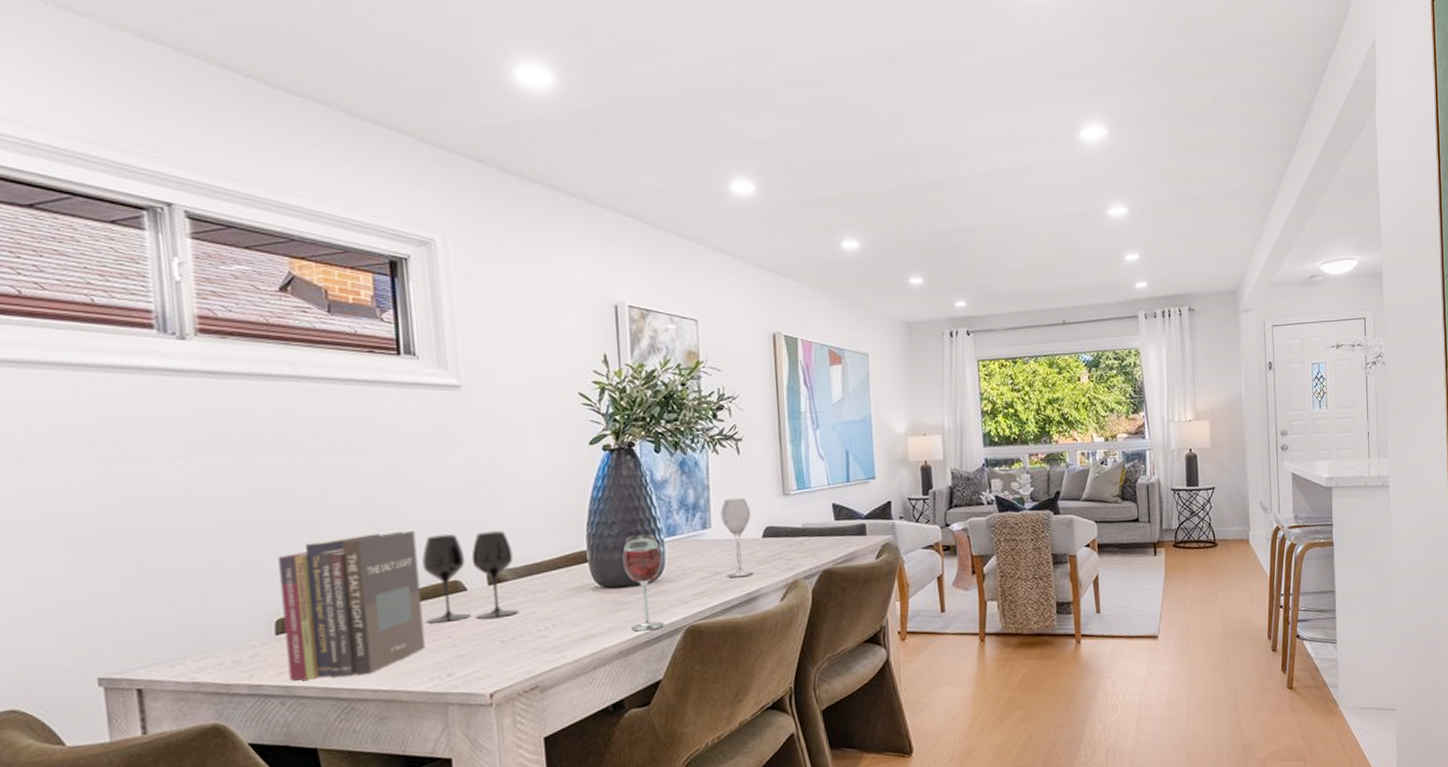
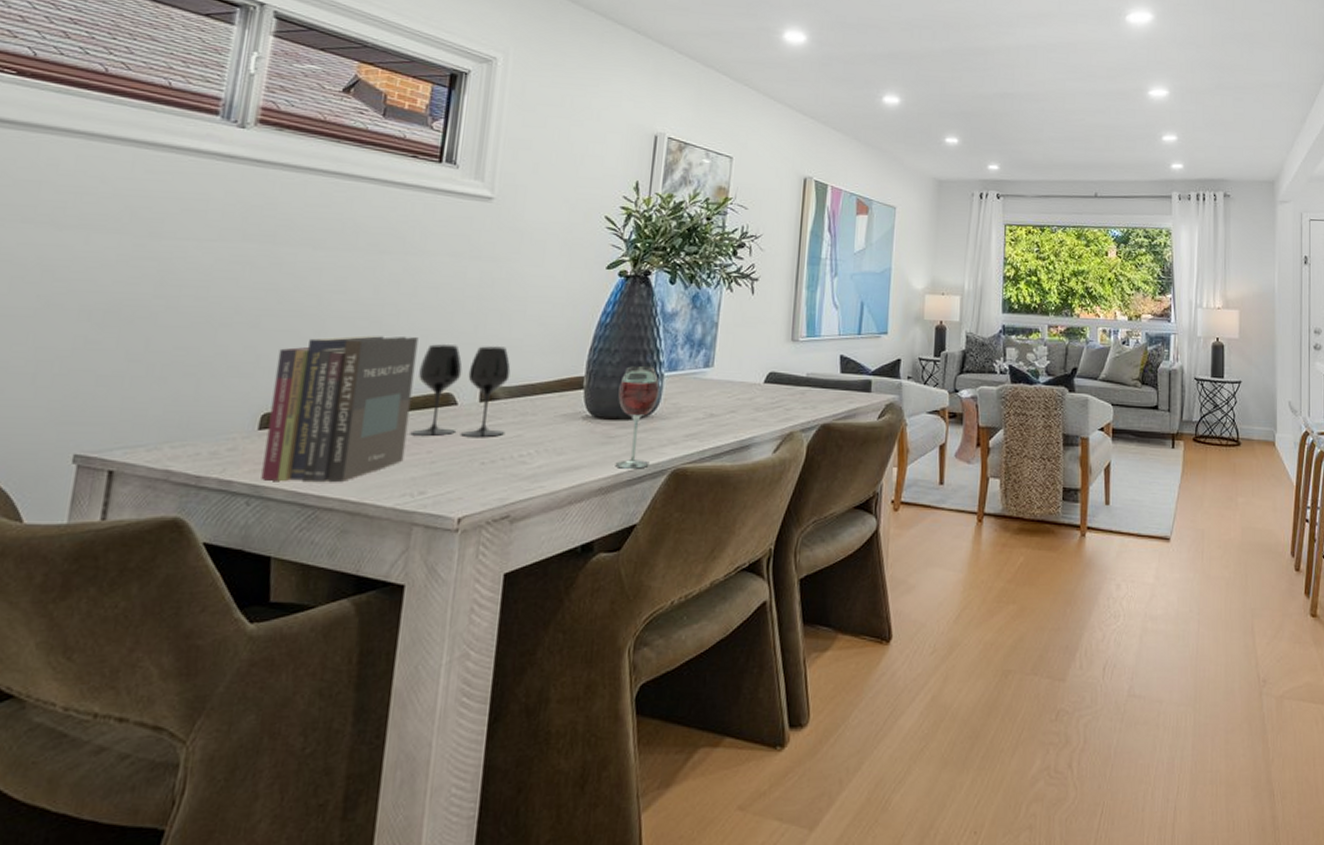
wineglass: present [720,498,754,578] -> none [722,339,757,423]

